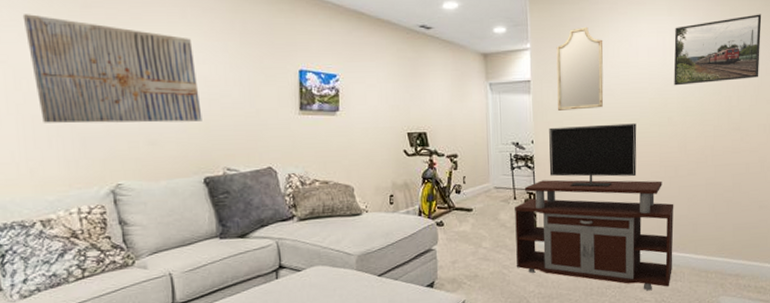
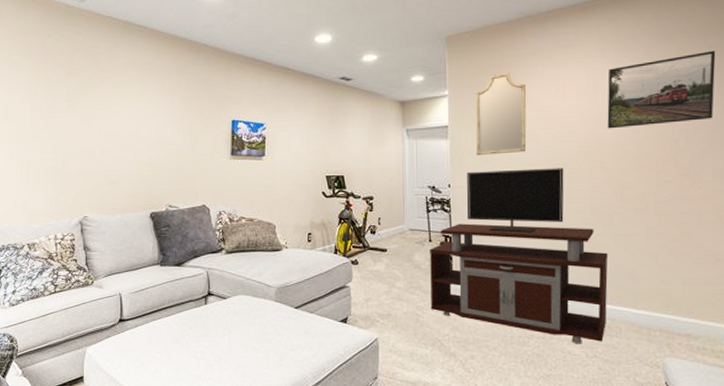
wall art: present [22,14,202,124] -> none [26,81,151,166]

